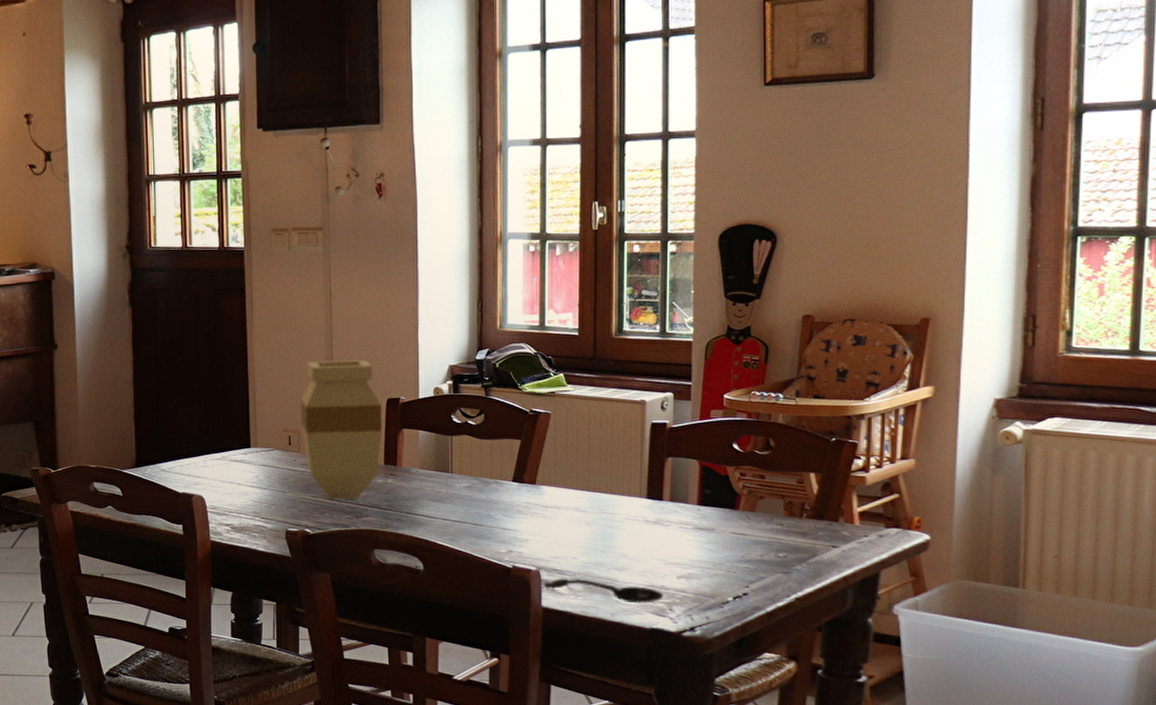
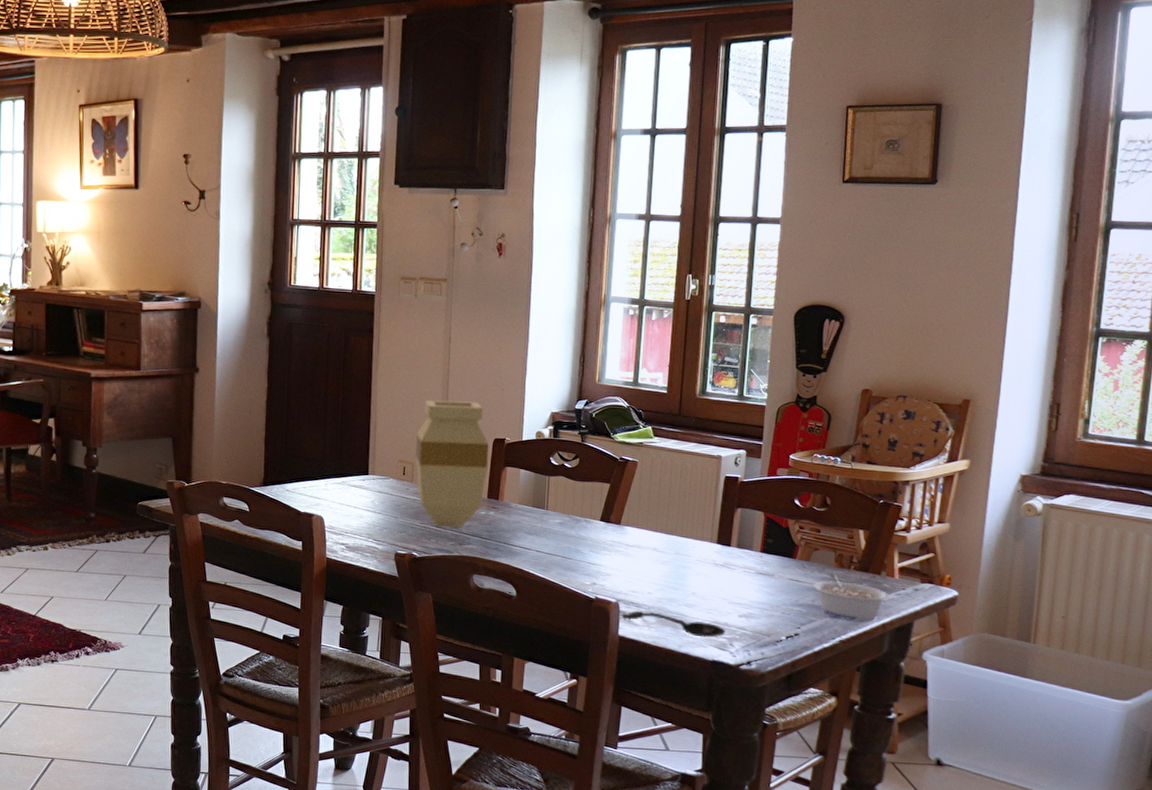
legume: none [761,523,850,575] -> present [813,573,889,621]

